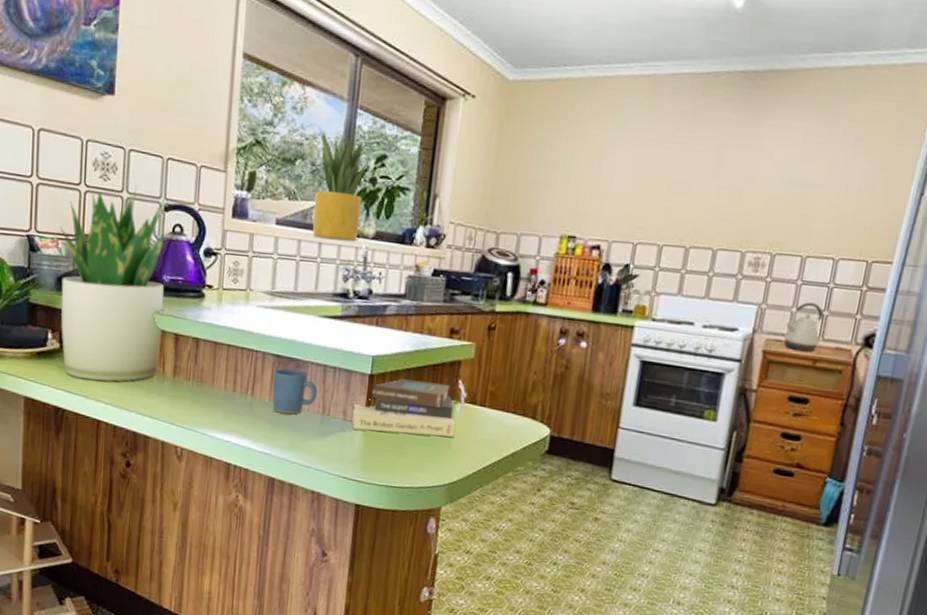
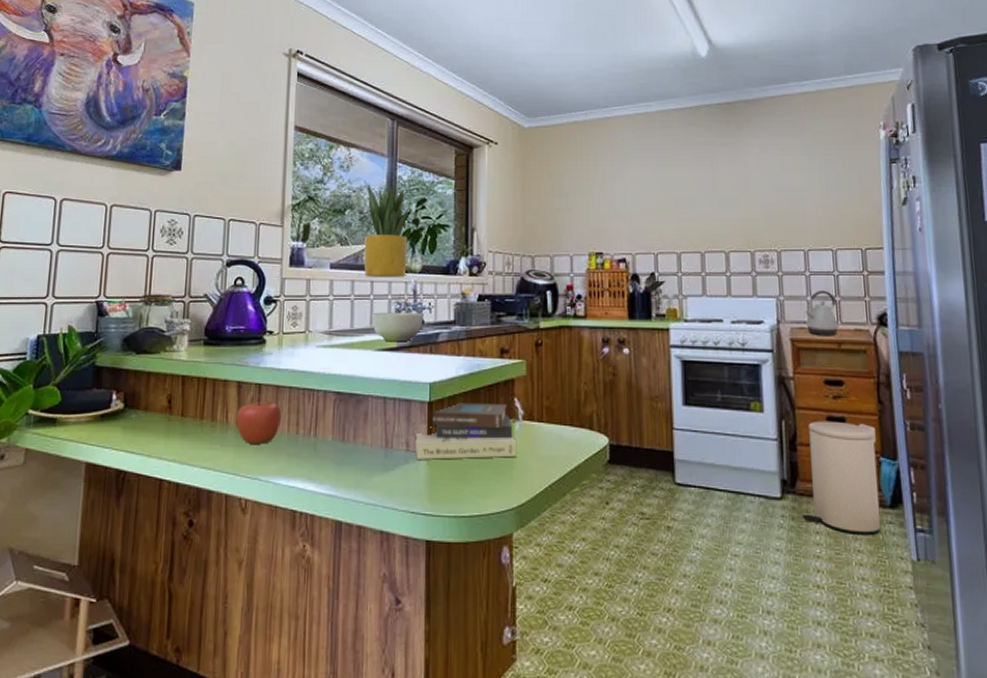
planter: present [60,186,168,382] -> none [125,247,230,438]
fruit: none [173,349,219,398] -> present [236,395,281,444]
mug: present [272,368,318,415] -> none [335,404,379,451]
bowl: none [317,276,373,312] -> present [371,312,424,342]
pedal bin: none [732,435,830,548] -> present [801,421,881,536]

